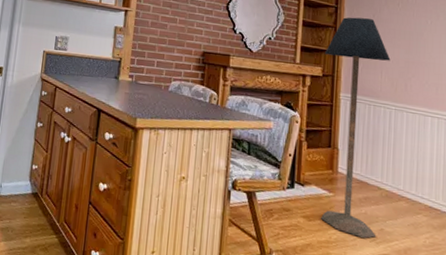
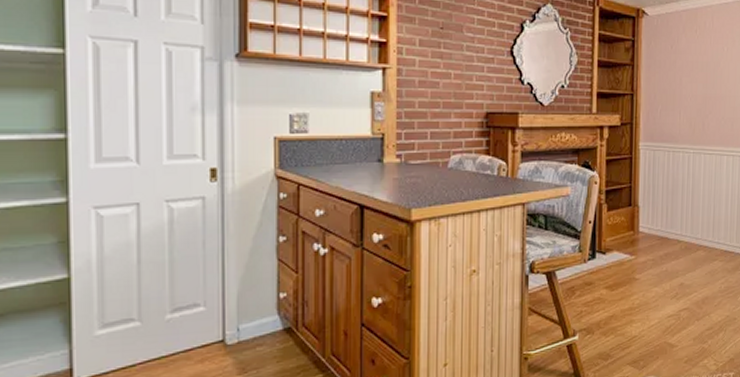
floor lamp: present [321,17,391,239] -> none [623,51,689,298]

